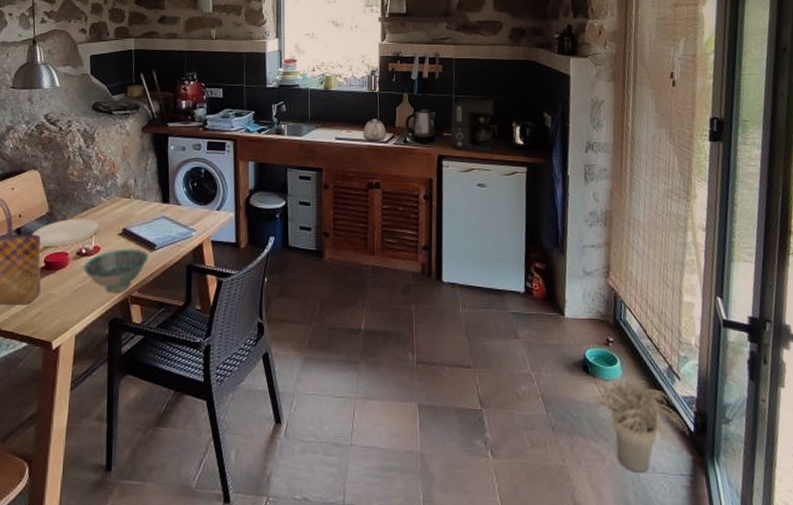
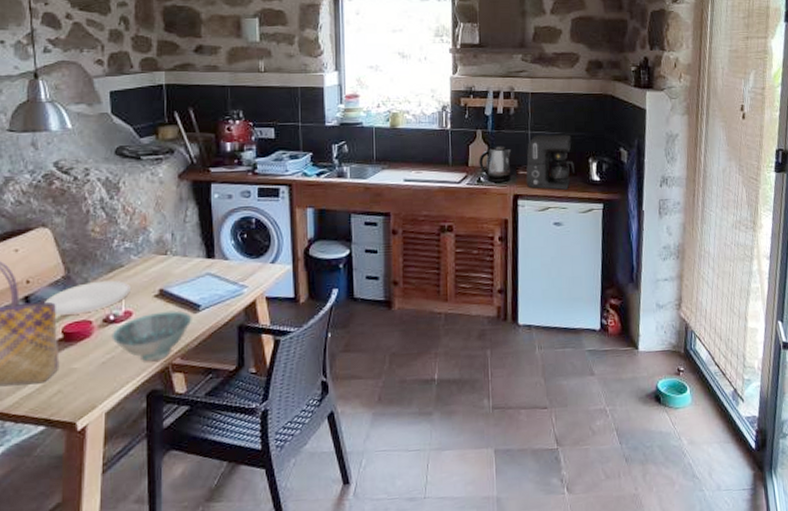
teapot: present [362,119,387,141] -> none [433,158,460,182]
potted plant: present [584,376,689,473] -> none [656,402,751,493]

